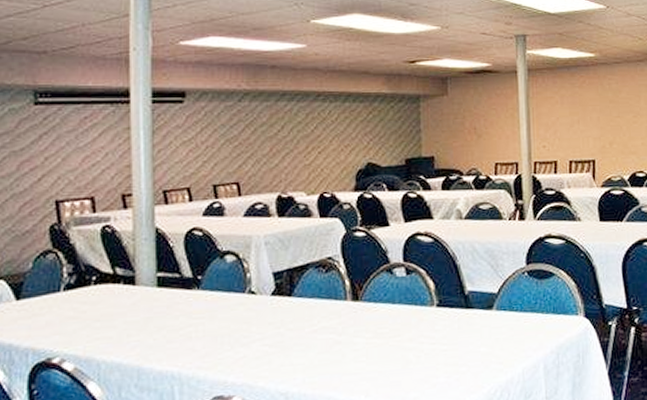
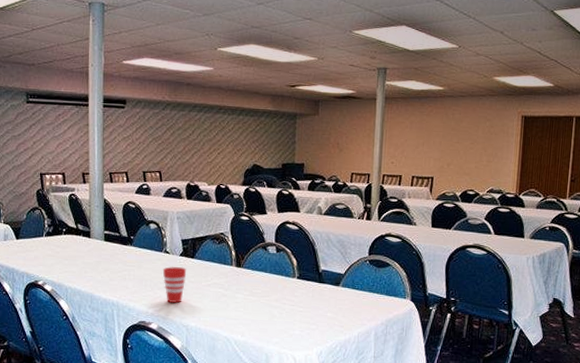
cup: none [246,309,282,363] -> present [162,266,187,303]

